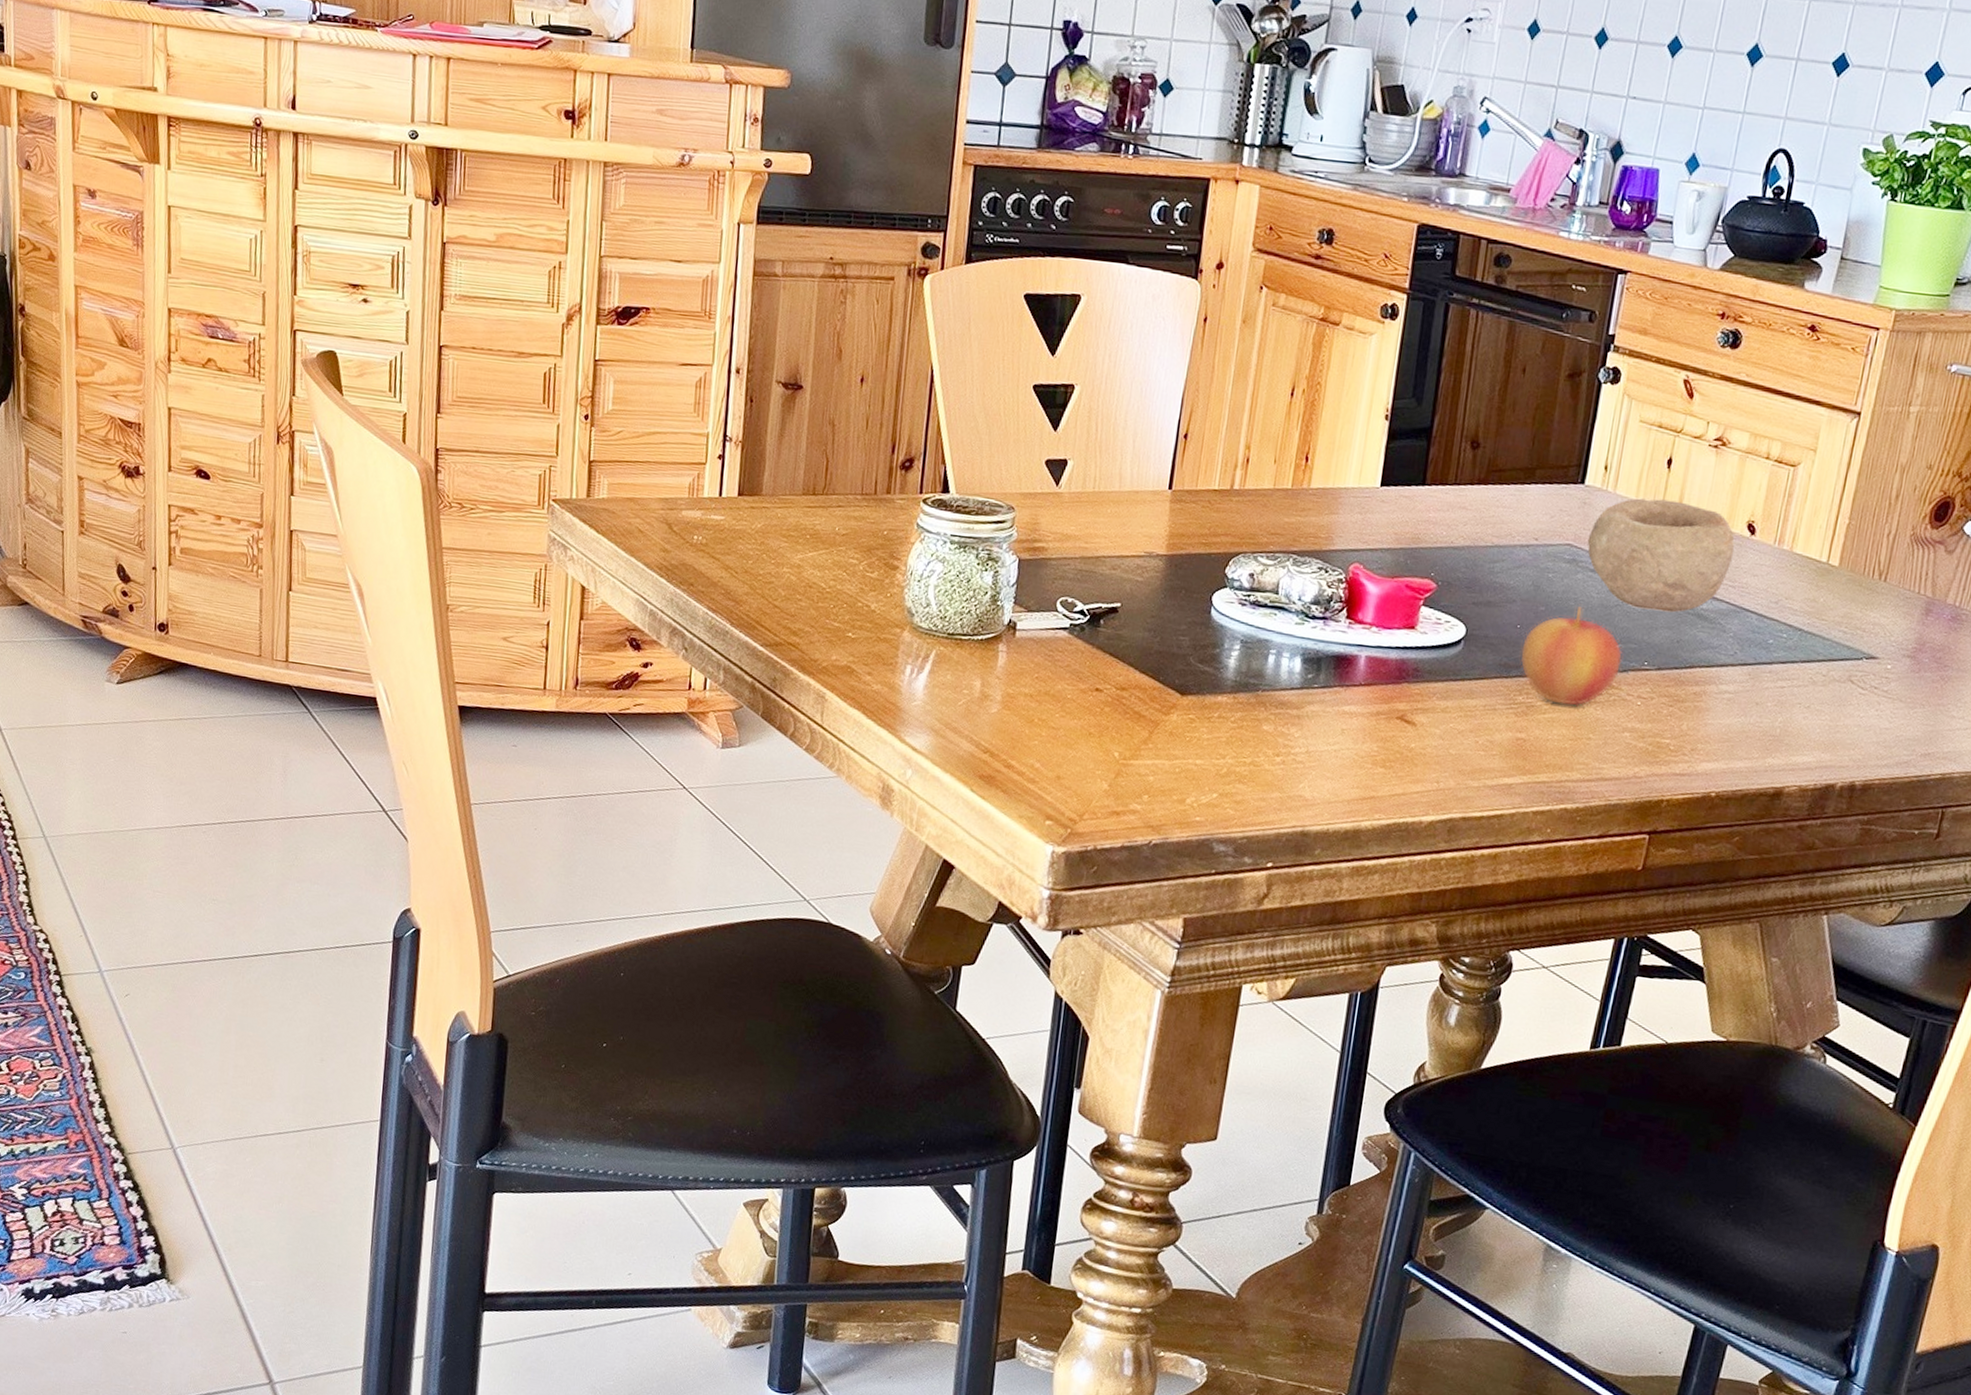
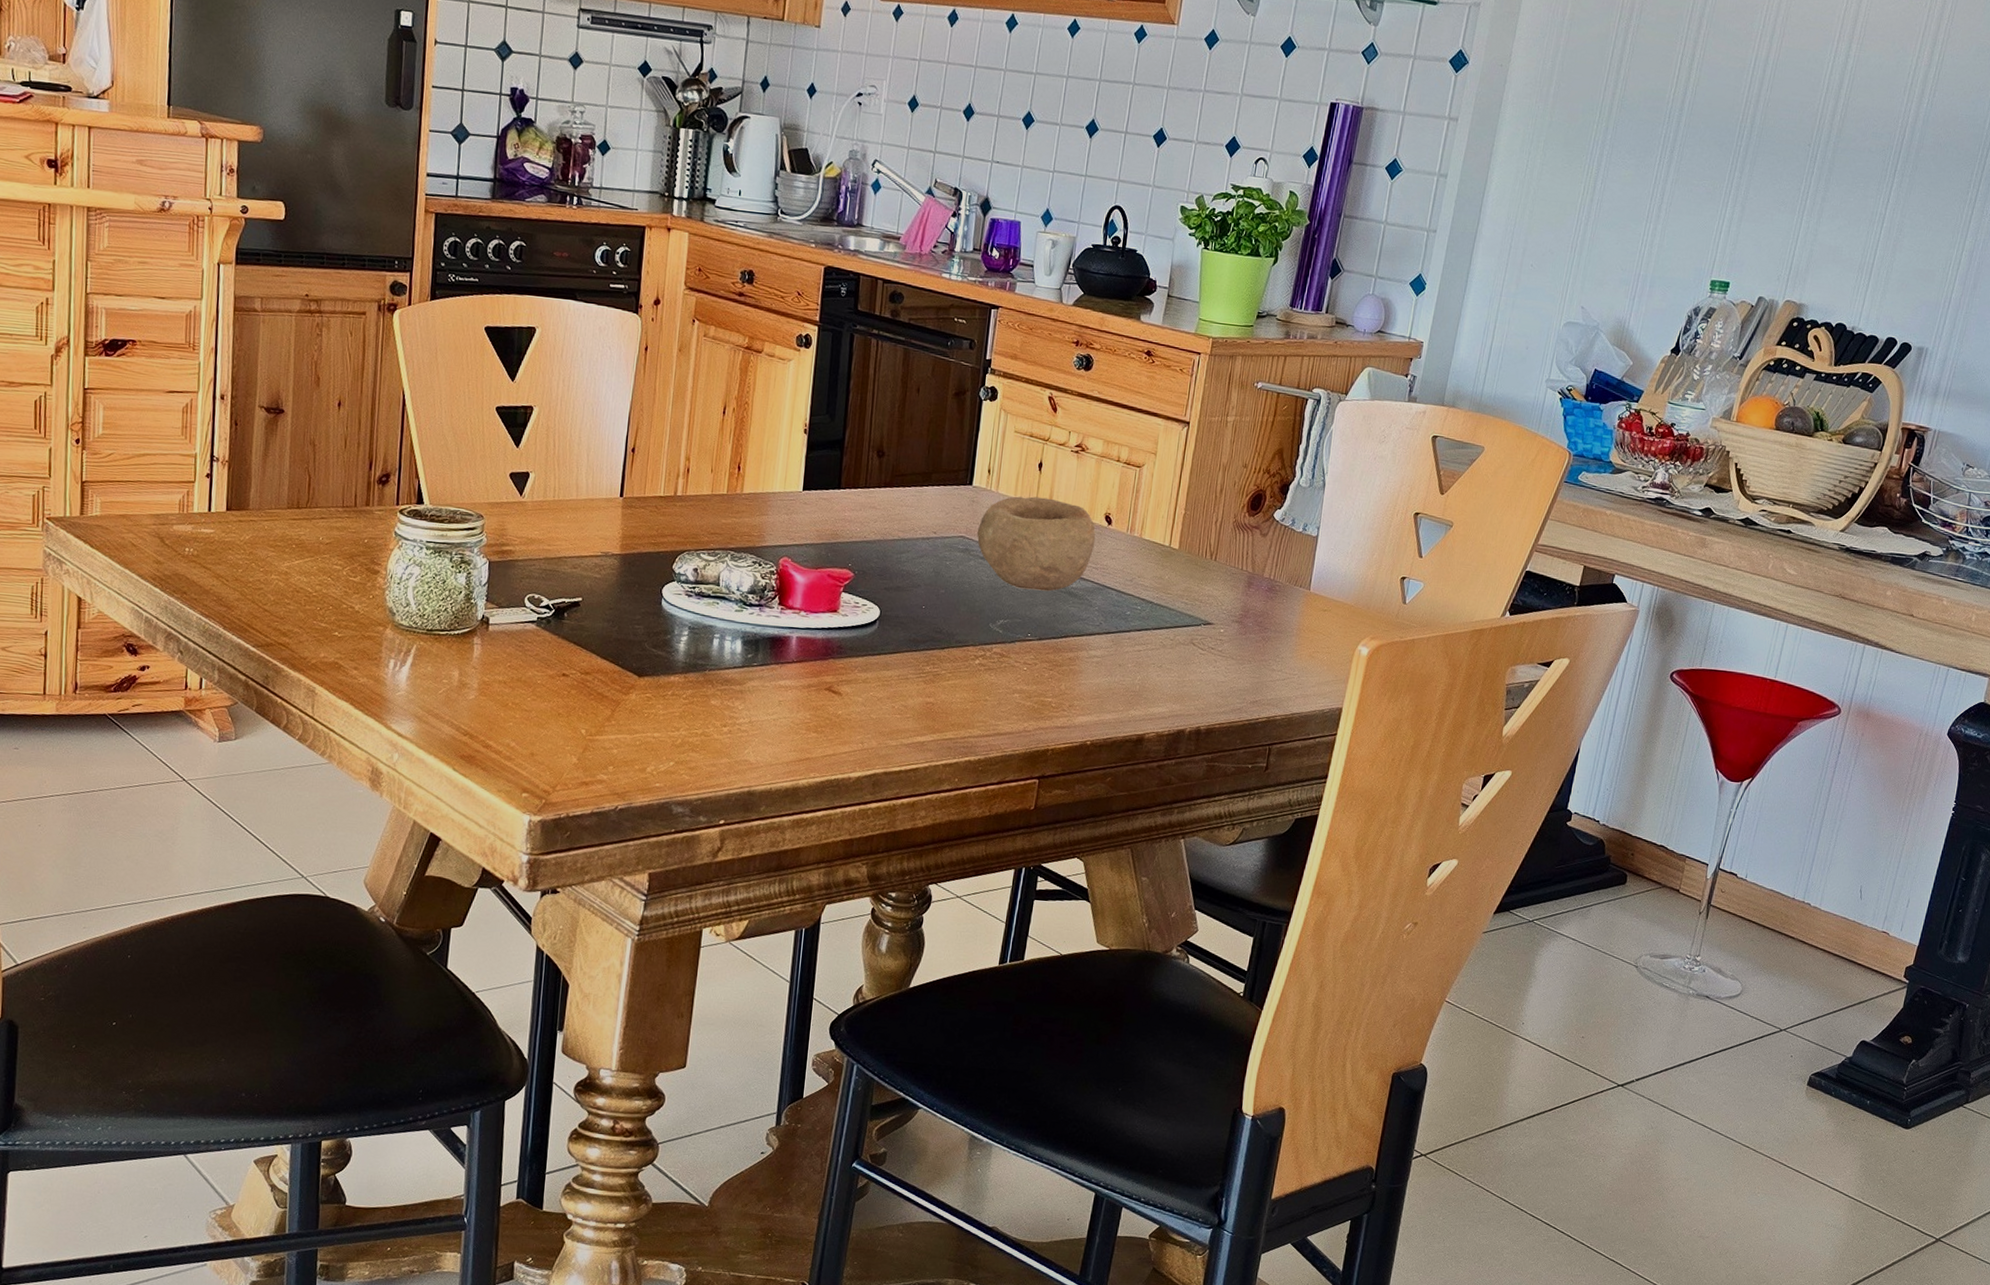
apple: present [1520,607,1623,707] -> none [926,589,1010,673]

